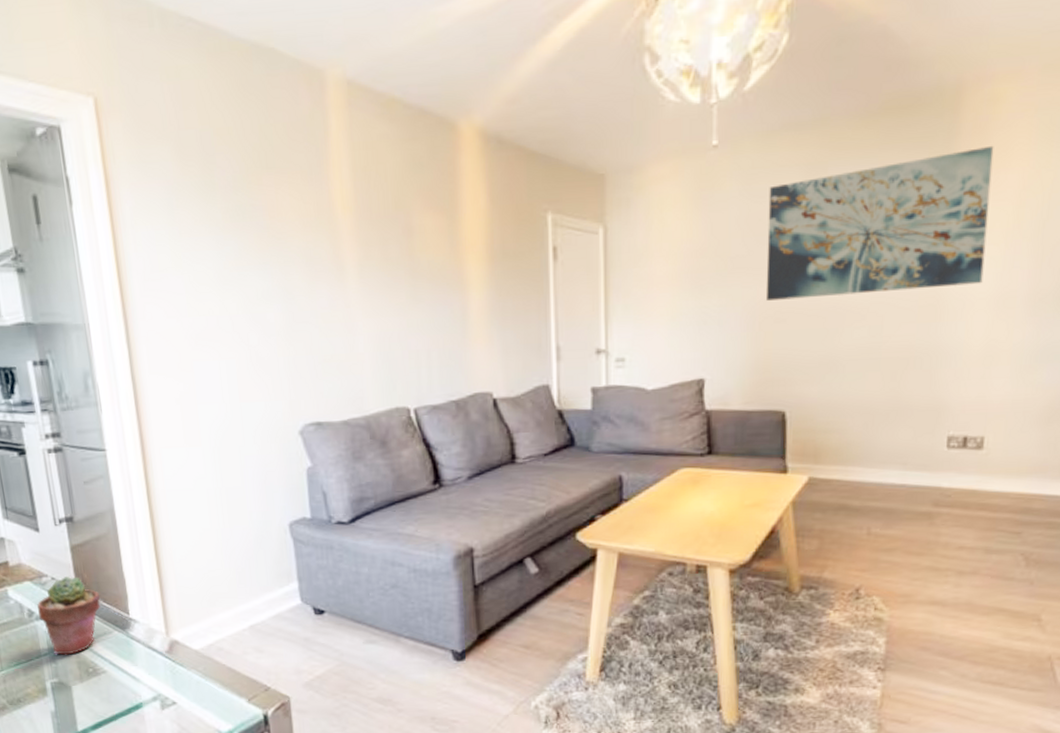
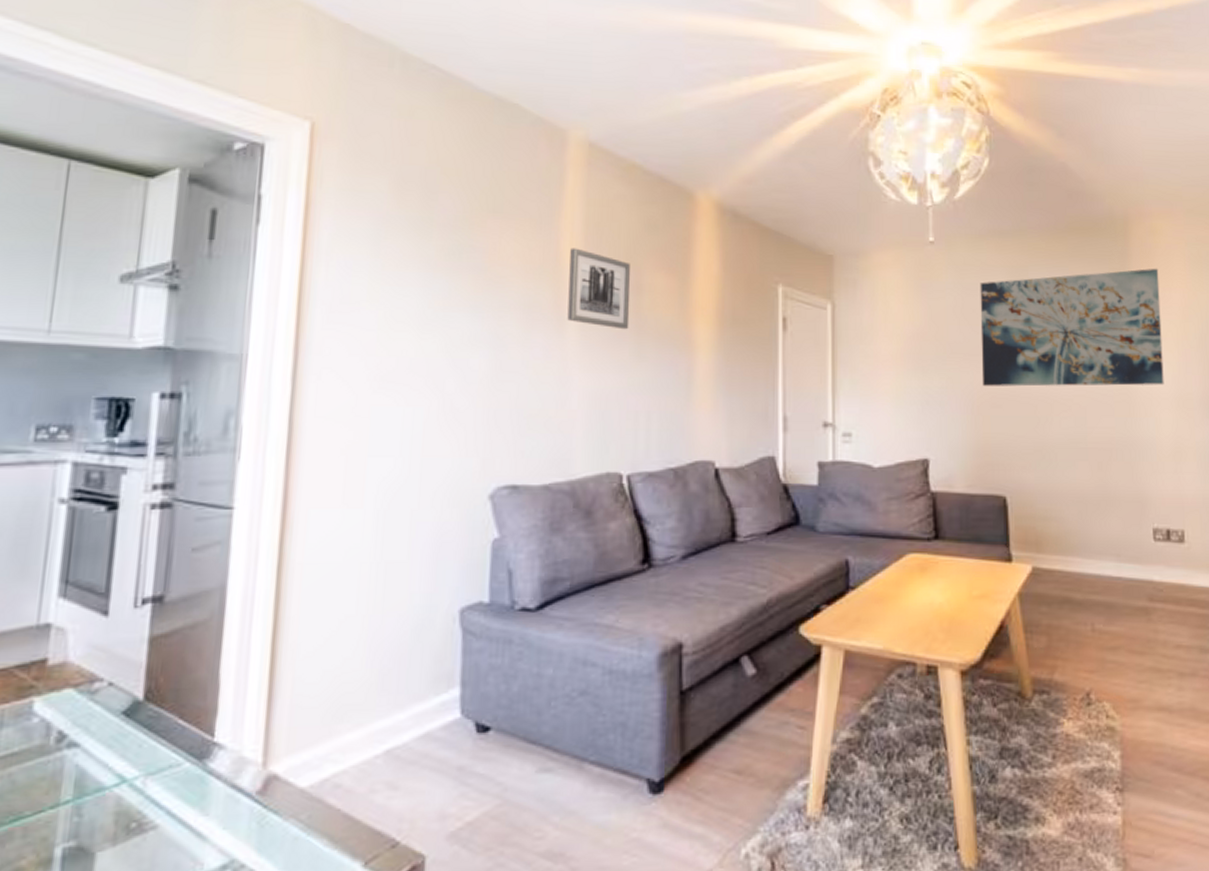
potted succulent: present [37,576,101,655] -> none [73,679,177,803]
wall art: none [341,196,404,274] -> present [567,247,631,330]

